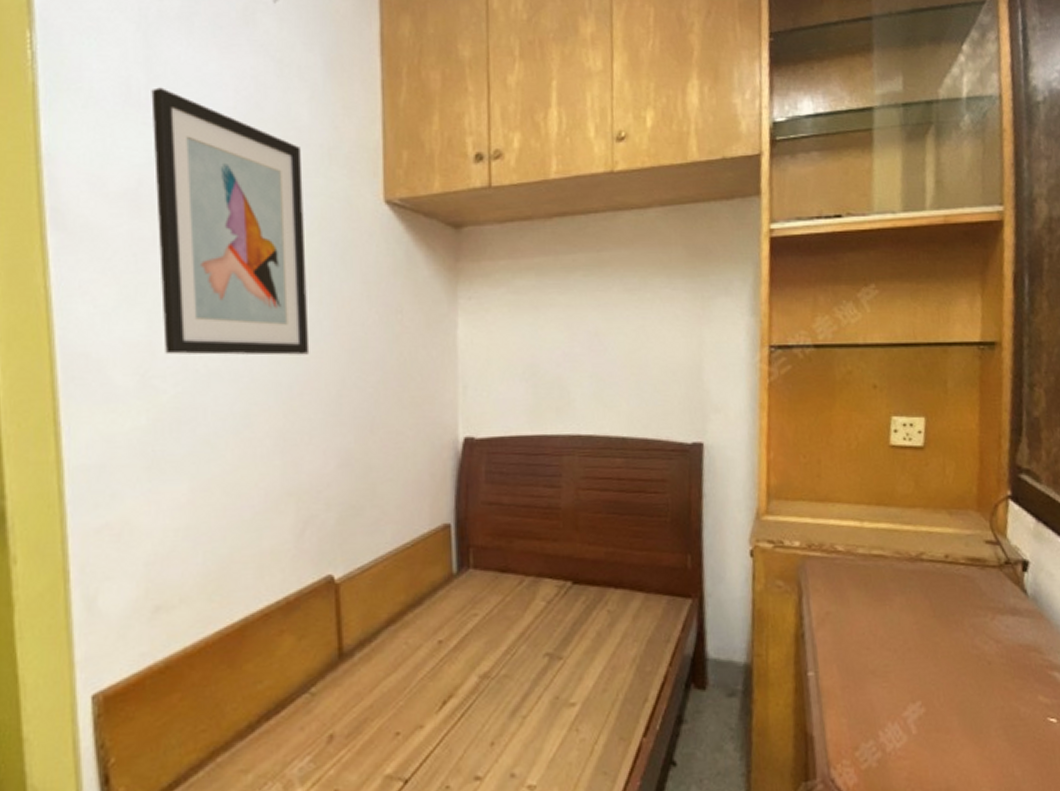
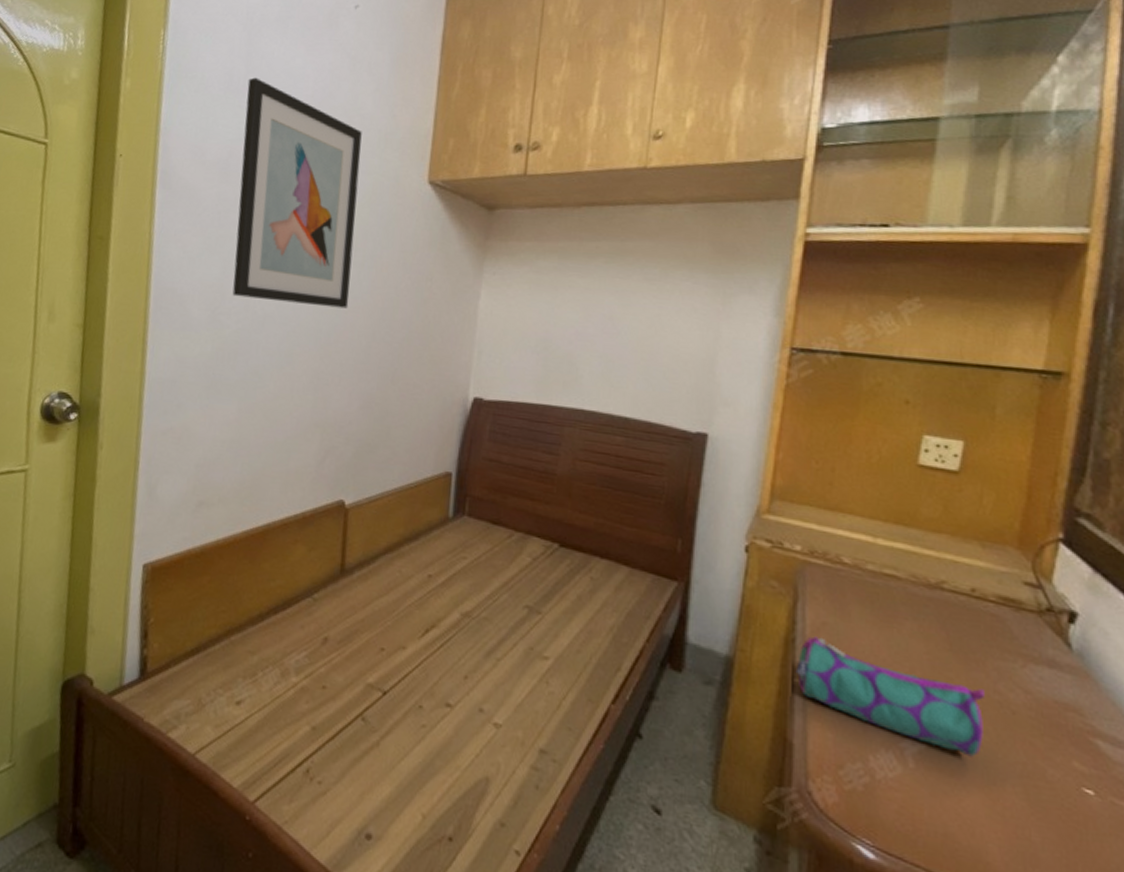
pencil case: none [807,627,969,712] -> present [795,636,984,758]

